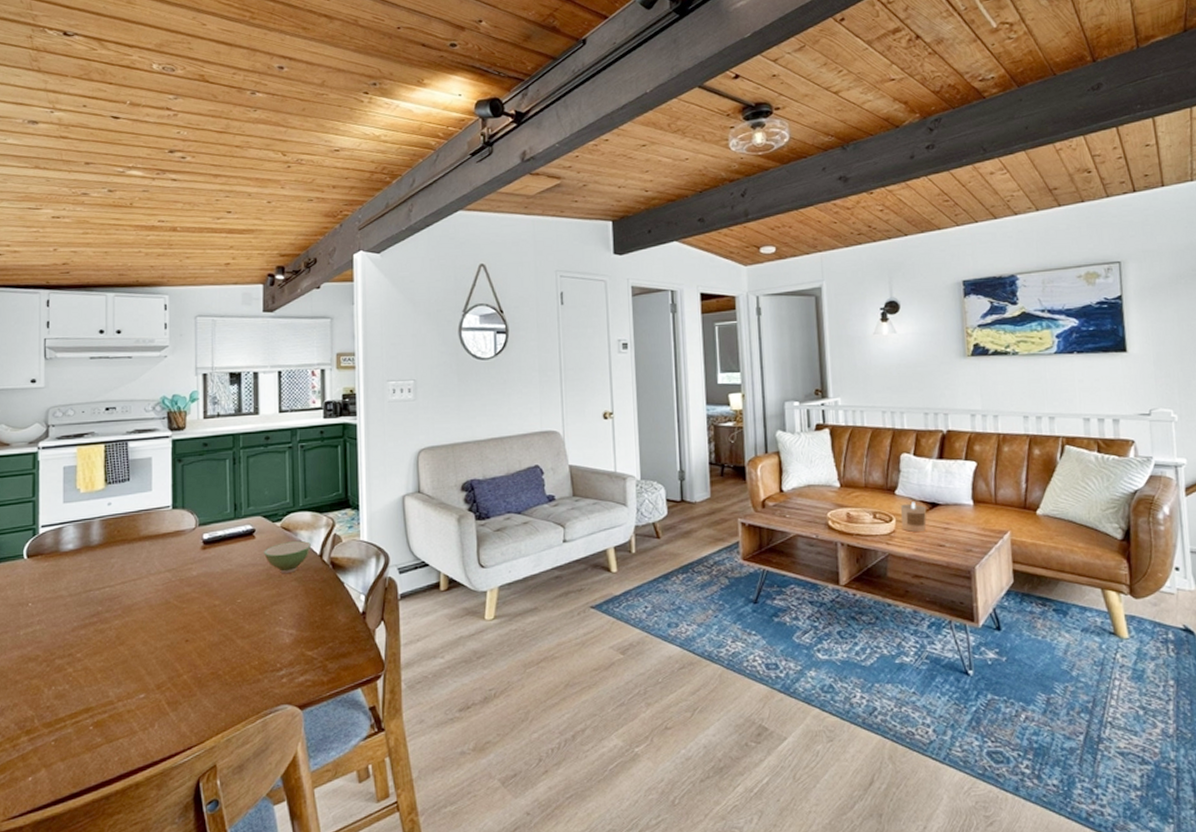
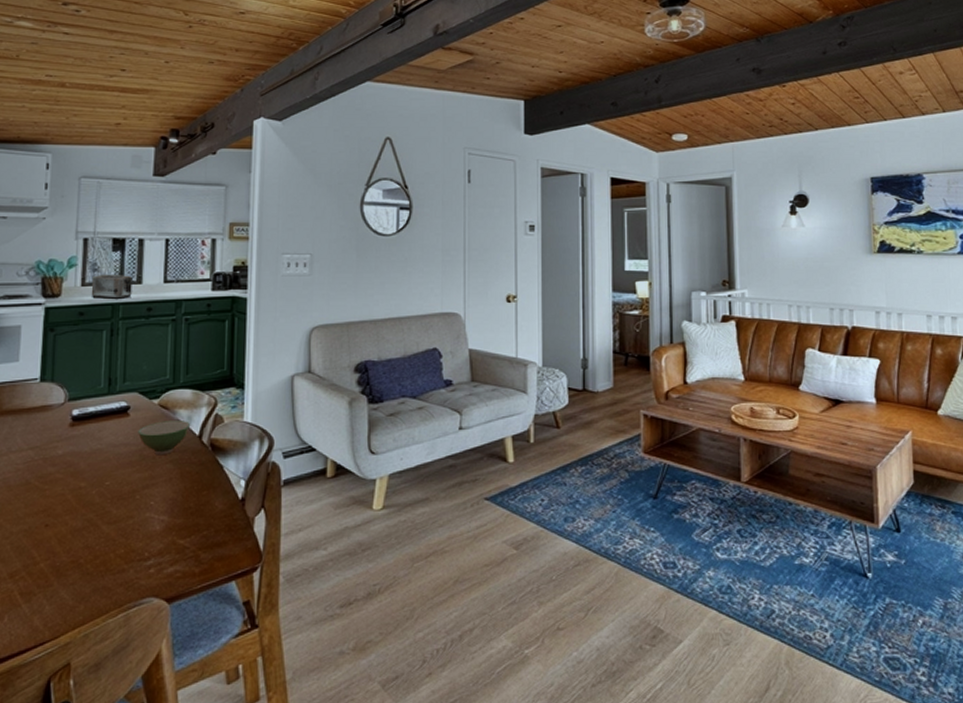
toaster: none [213,406,250,431] -> present [91,274,133,300]
candle: present [900,502,927,533] -> none [803,398,830,430]

